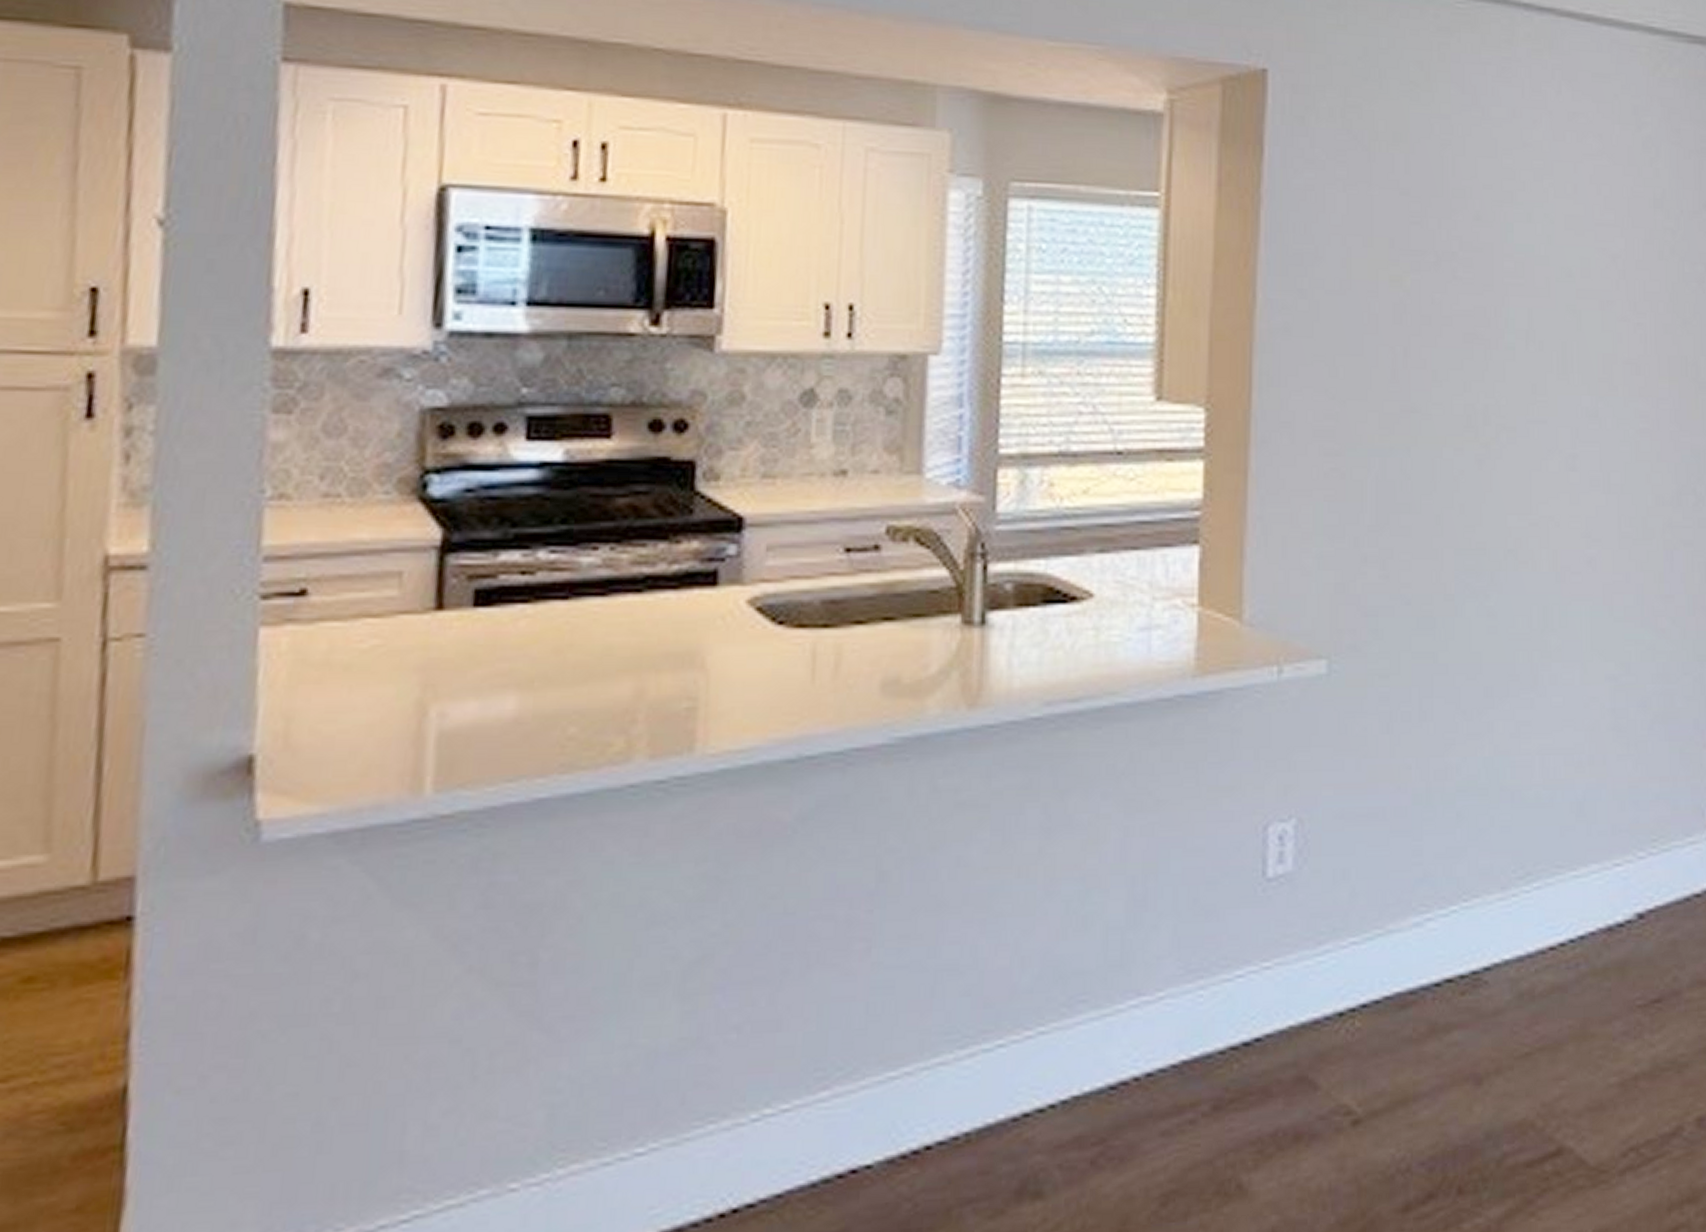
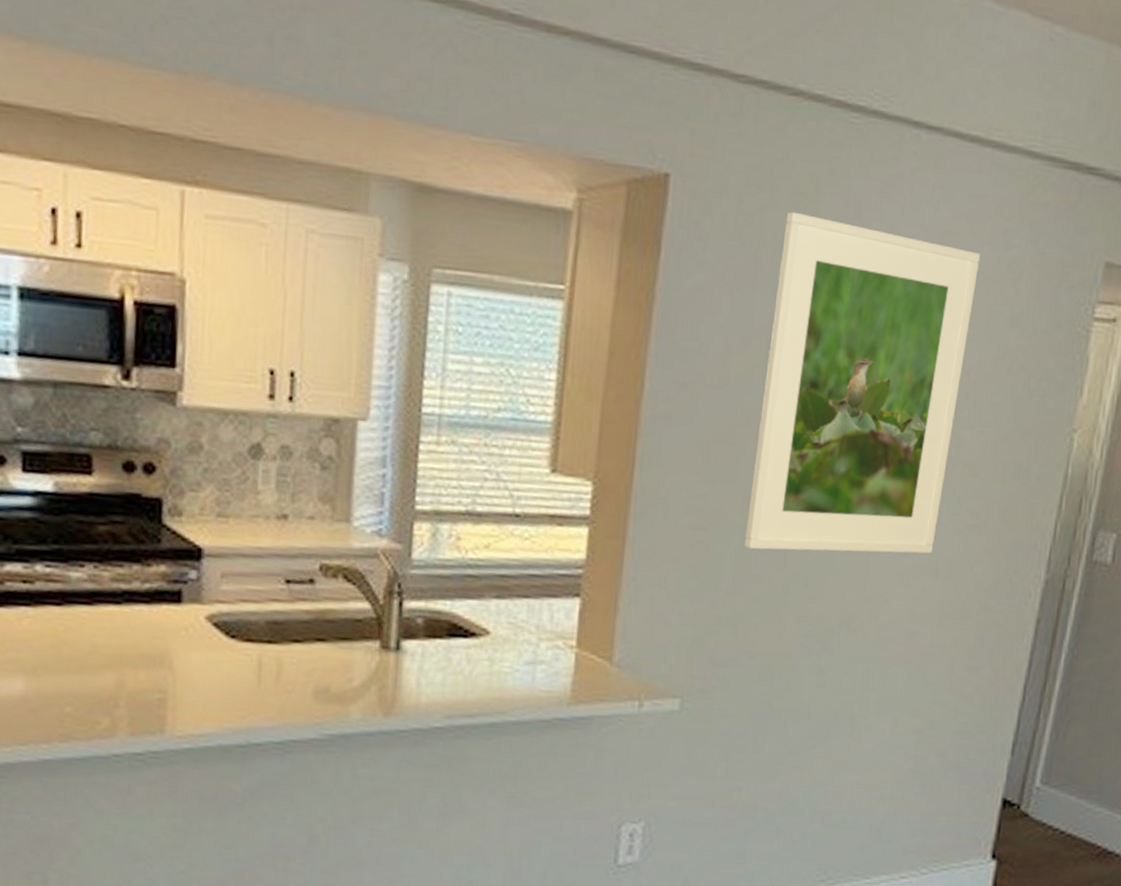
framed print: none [1386,101,1612,474] -> present [745,211,981,554]

